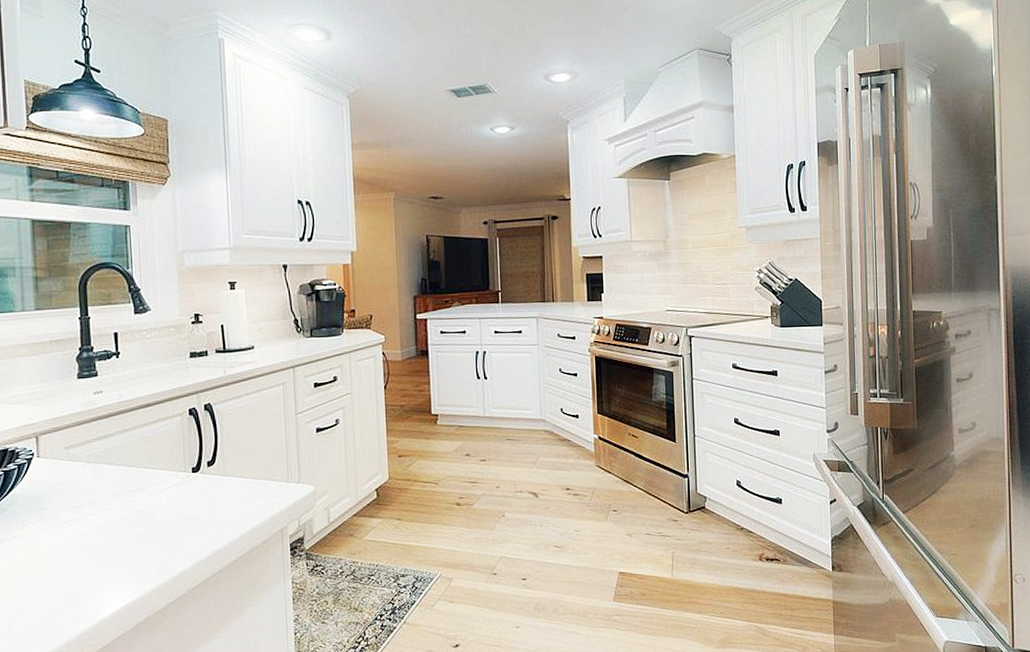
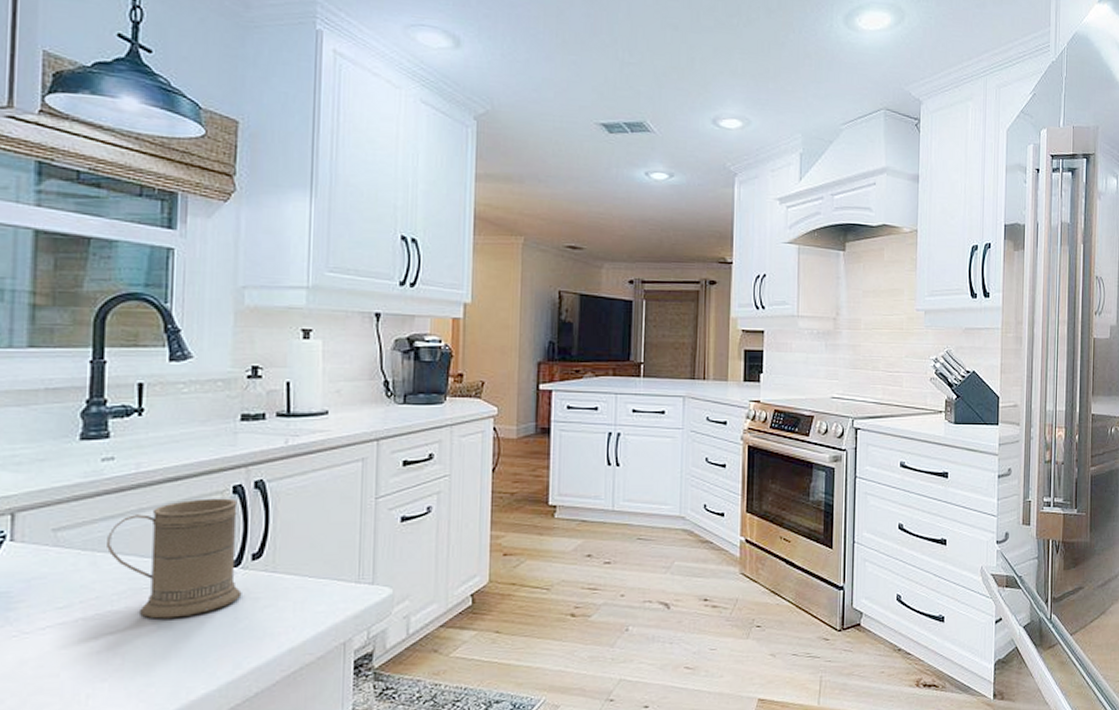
mug: none [103,419,203,514] -> present [107,498,242,619]

